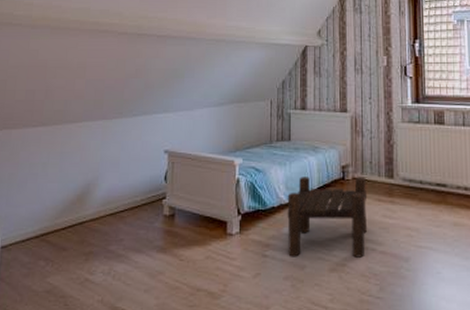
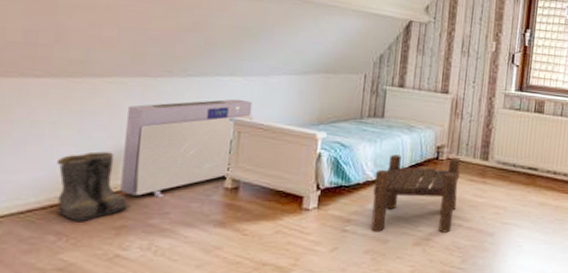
boots: none [45,186,96,249] -> present [56,151,132,222]
air purifier: none [88,133,183,226] -> present [120,98,253,198]

